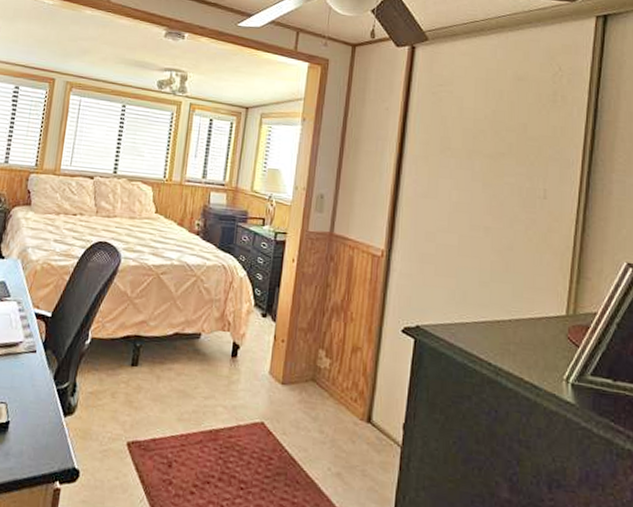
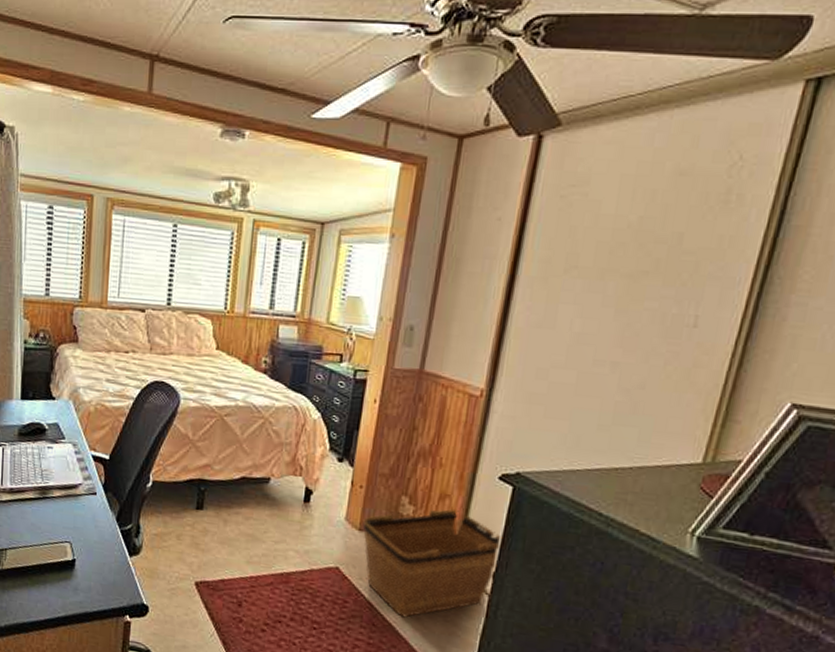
bicycle basket: none [285,361,409,473] -> present [362,509,503,618]

